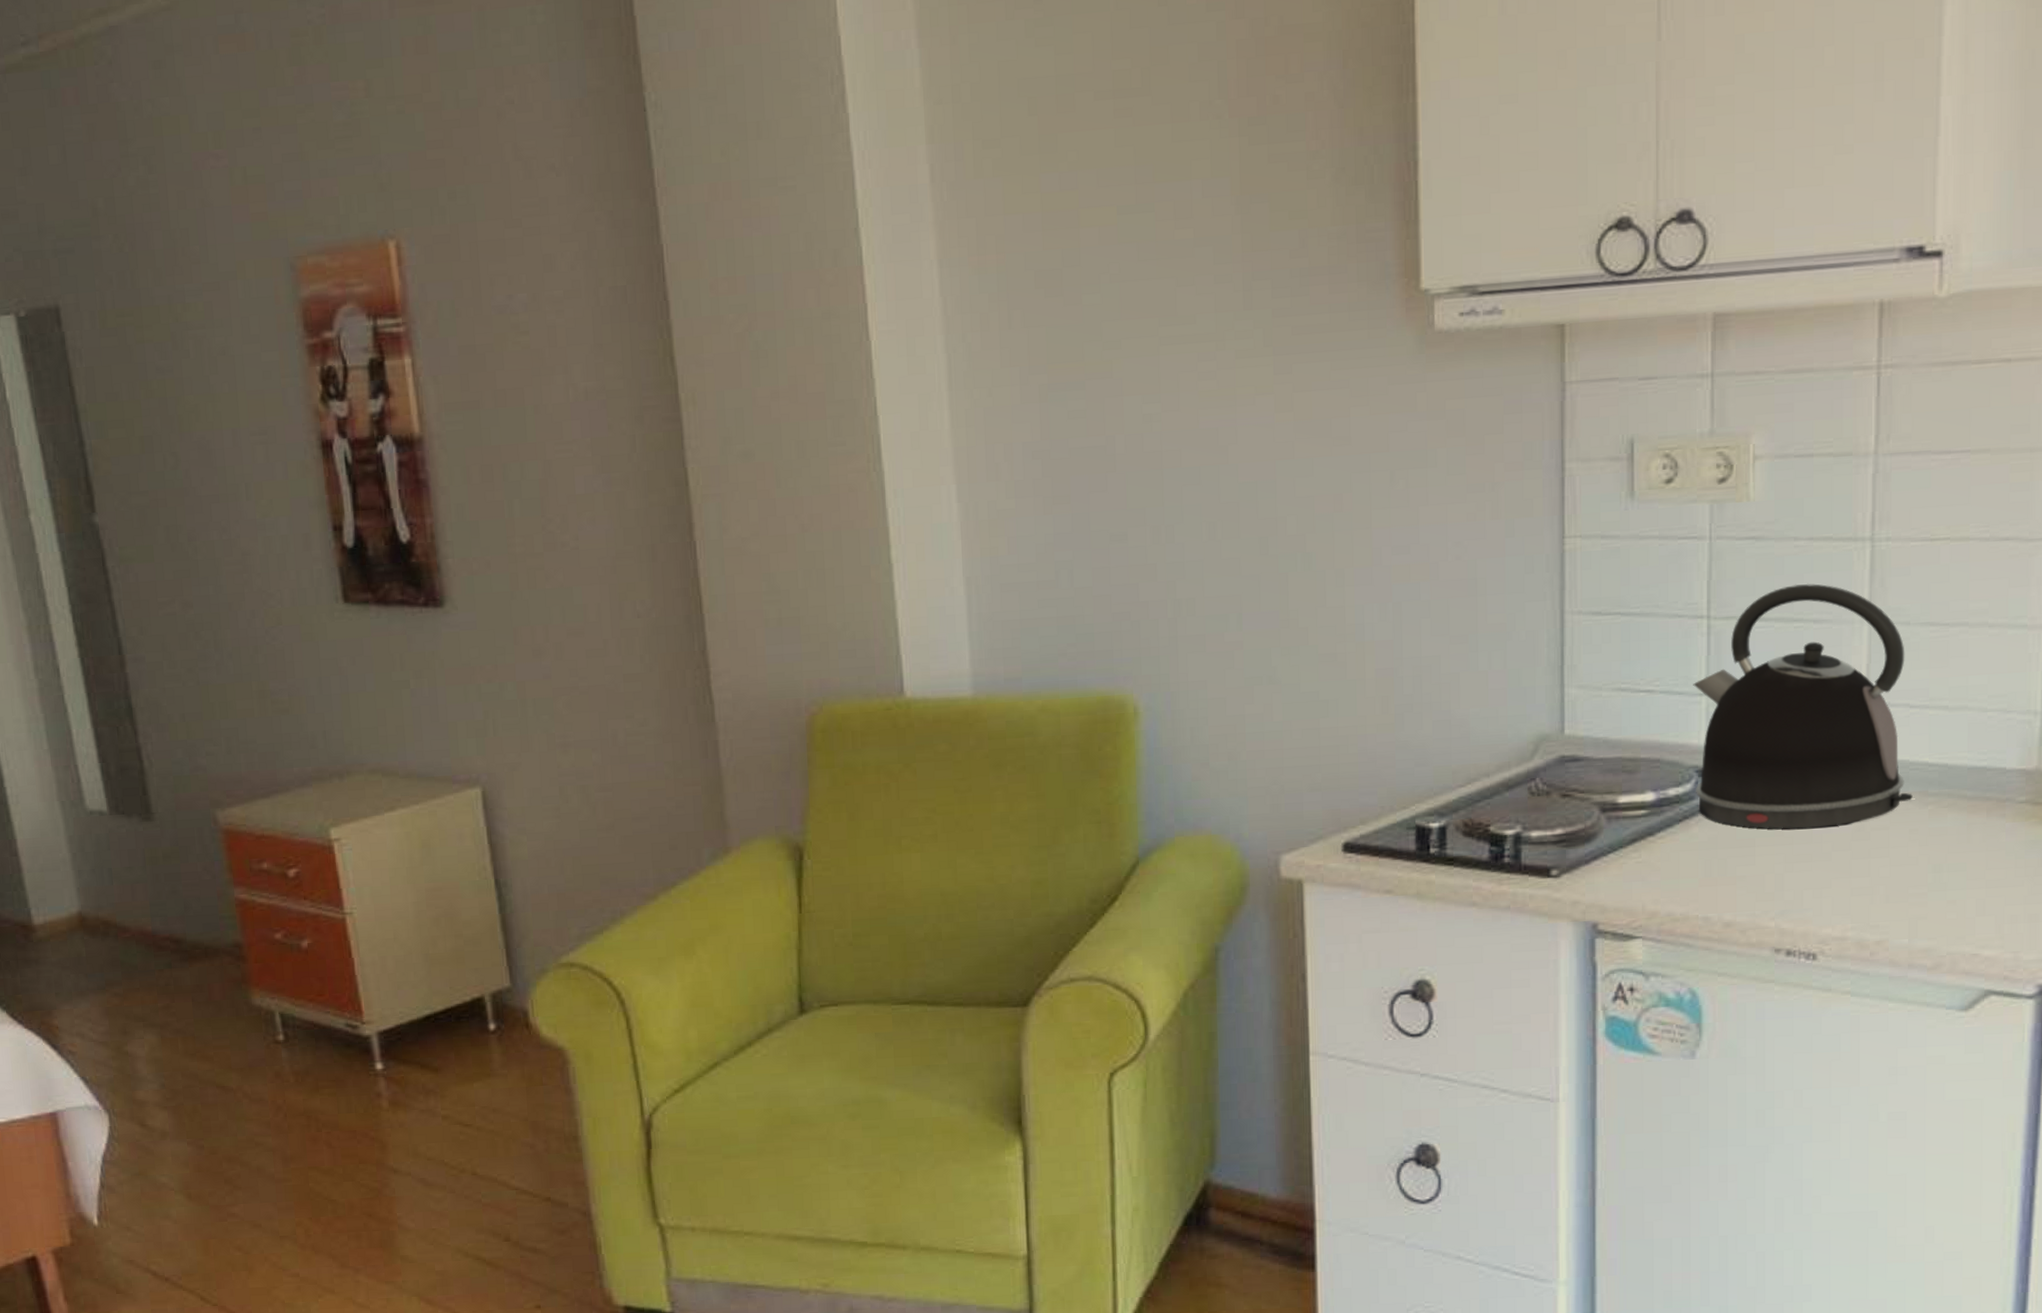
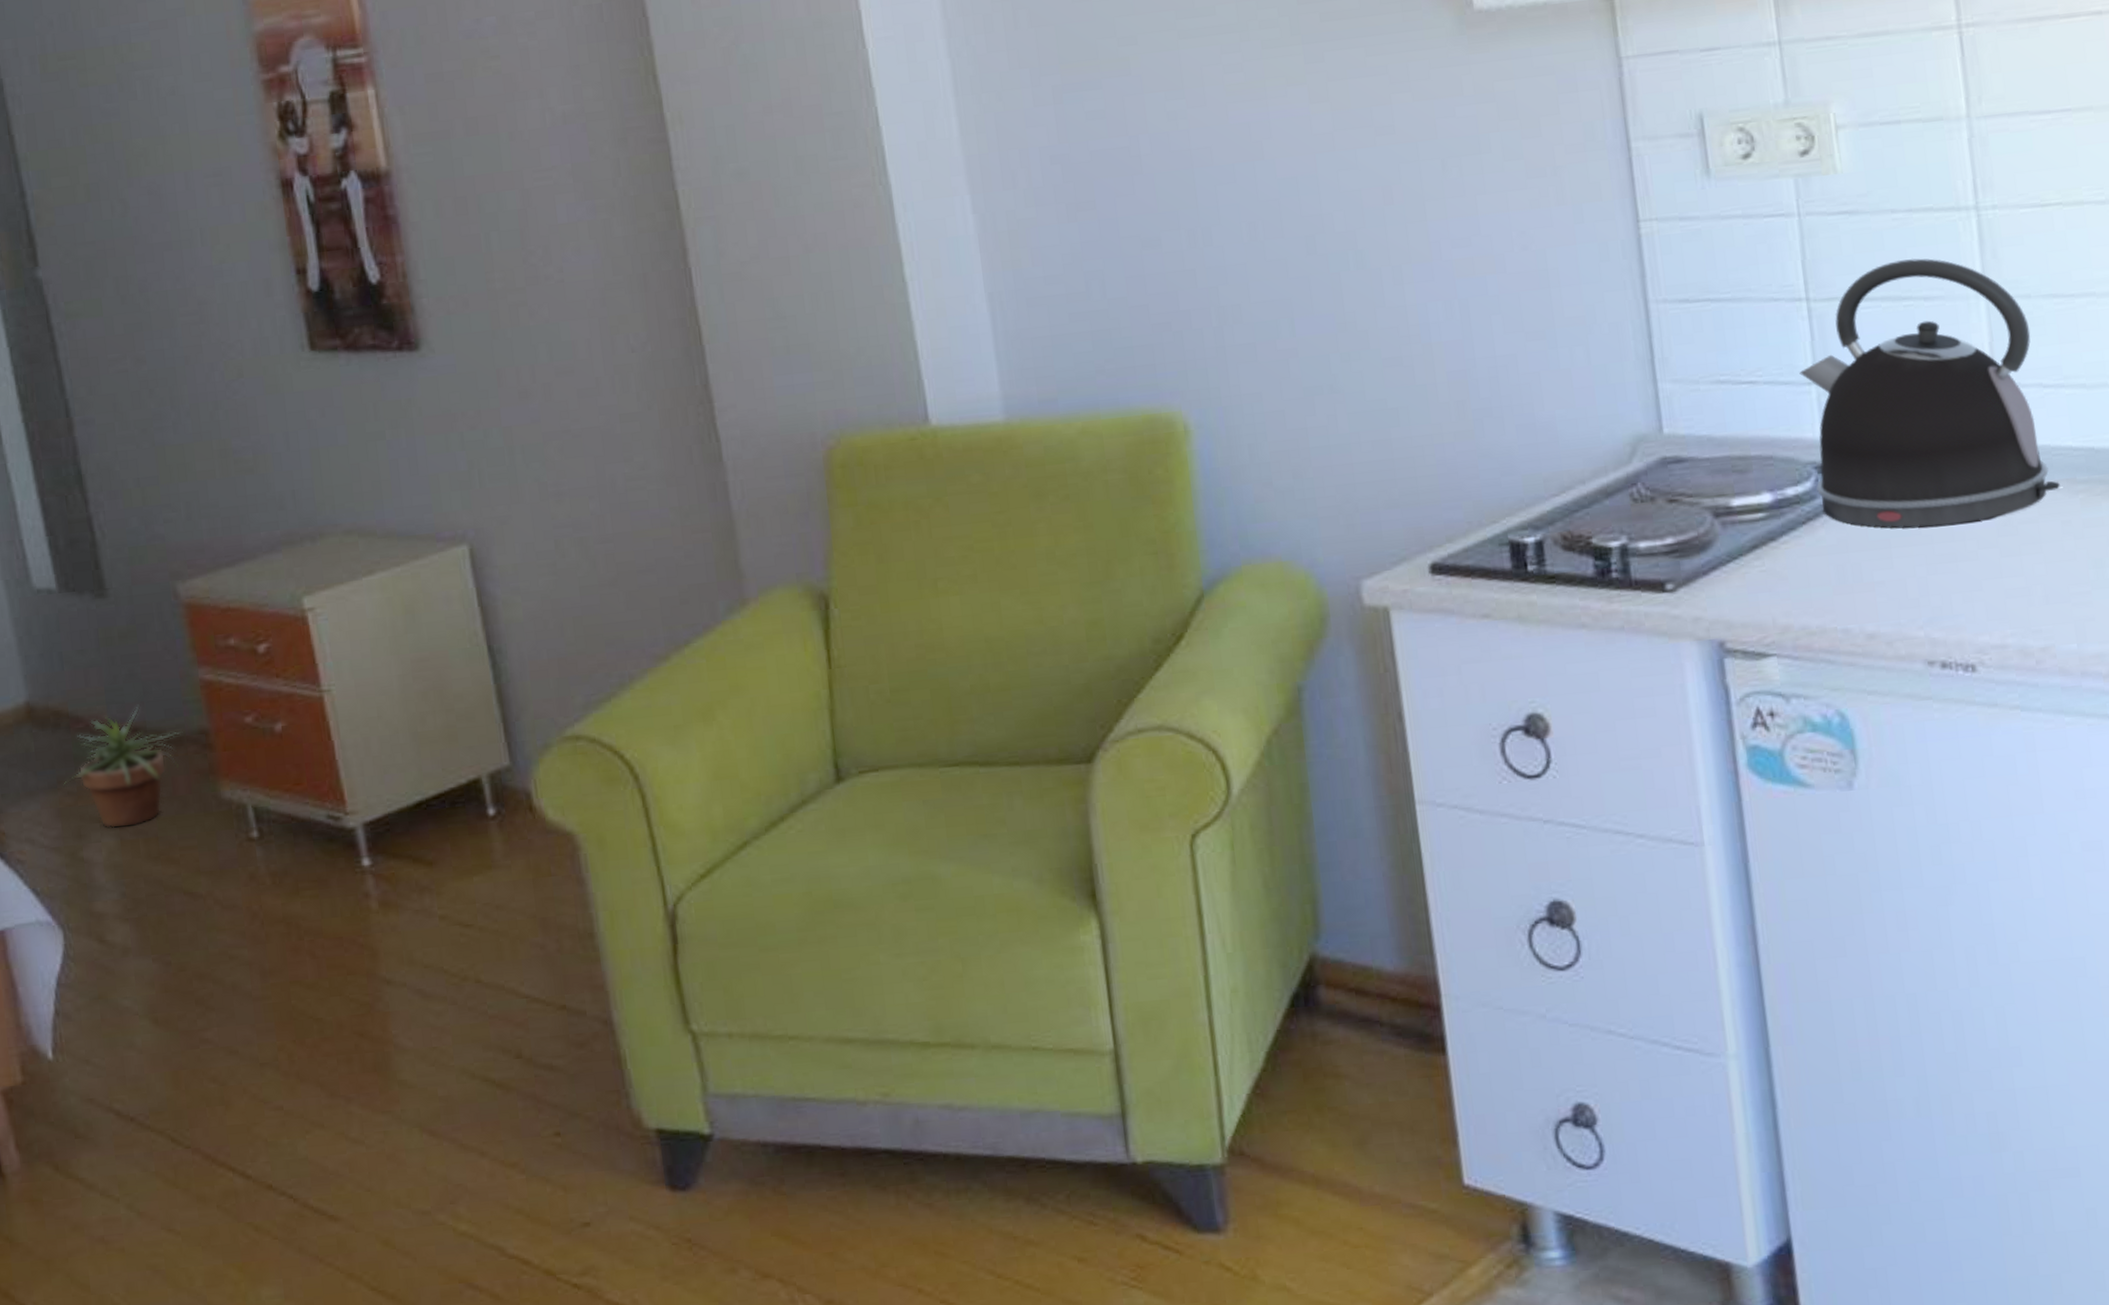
potted plant: none [110,918,219,1028] -> present [62,704,183,829]

